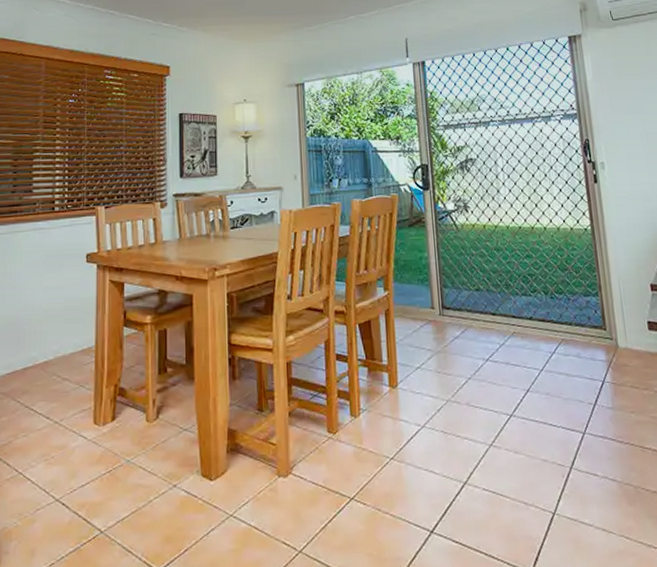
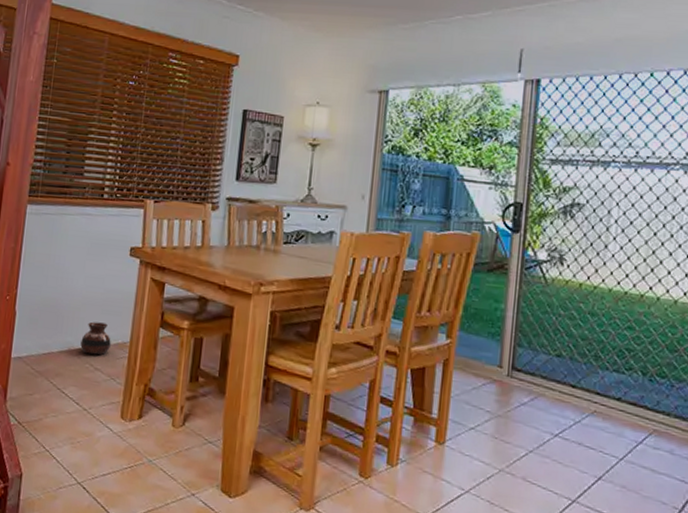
vase: none [45,332,76,366] -> present [80,321,111,355]

